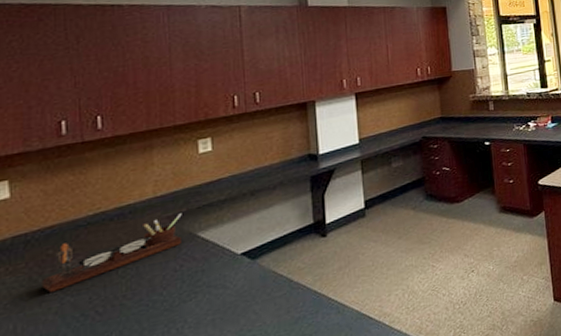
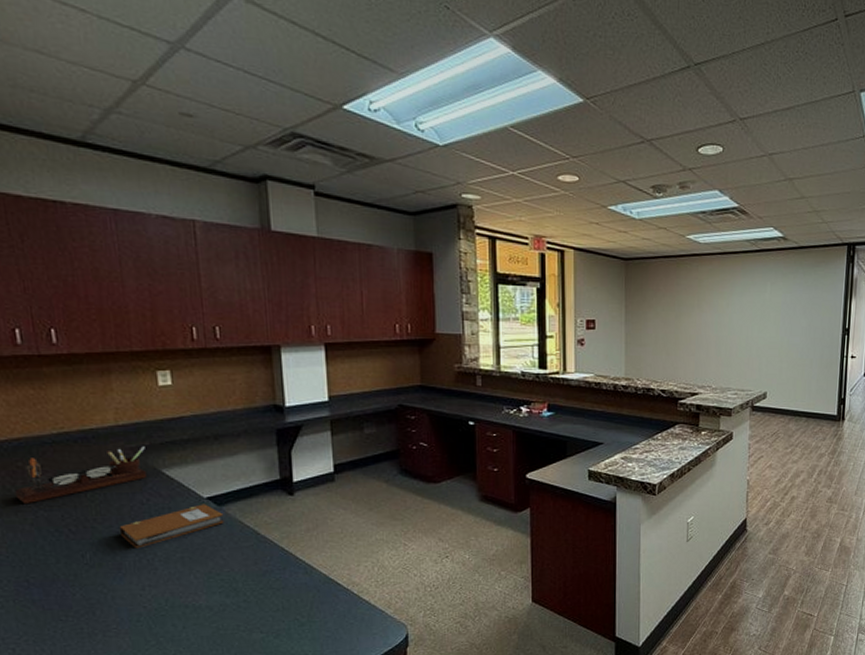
notebook: none [149,260,258,319] -> present [119,504,224,549]

